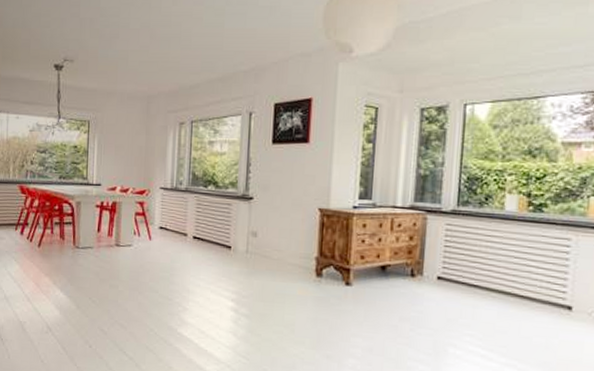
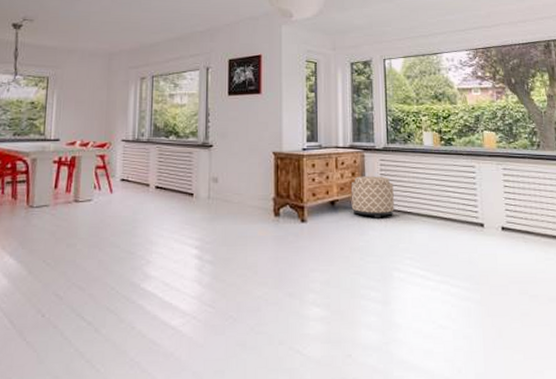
ottoman: none [405,241,460,289] -> present [351,176,394,218]

